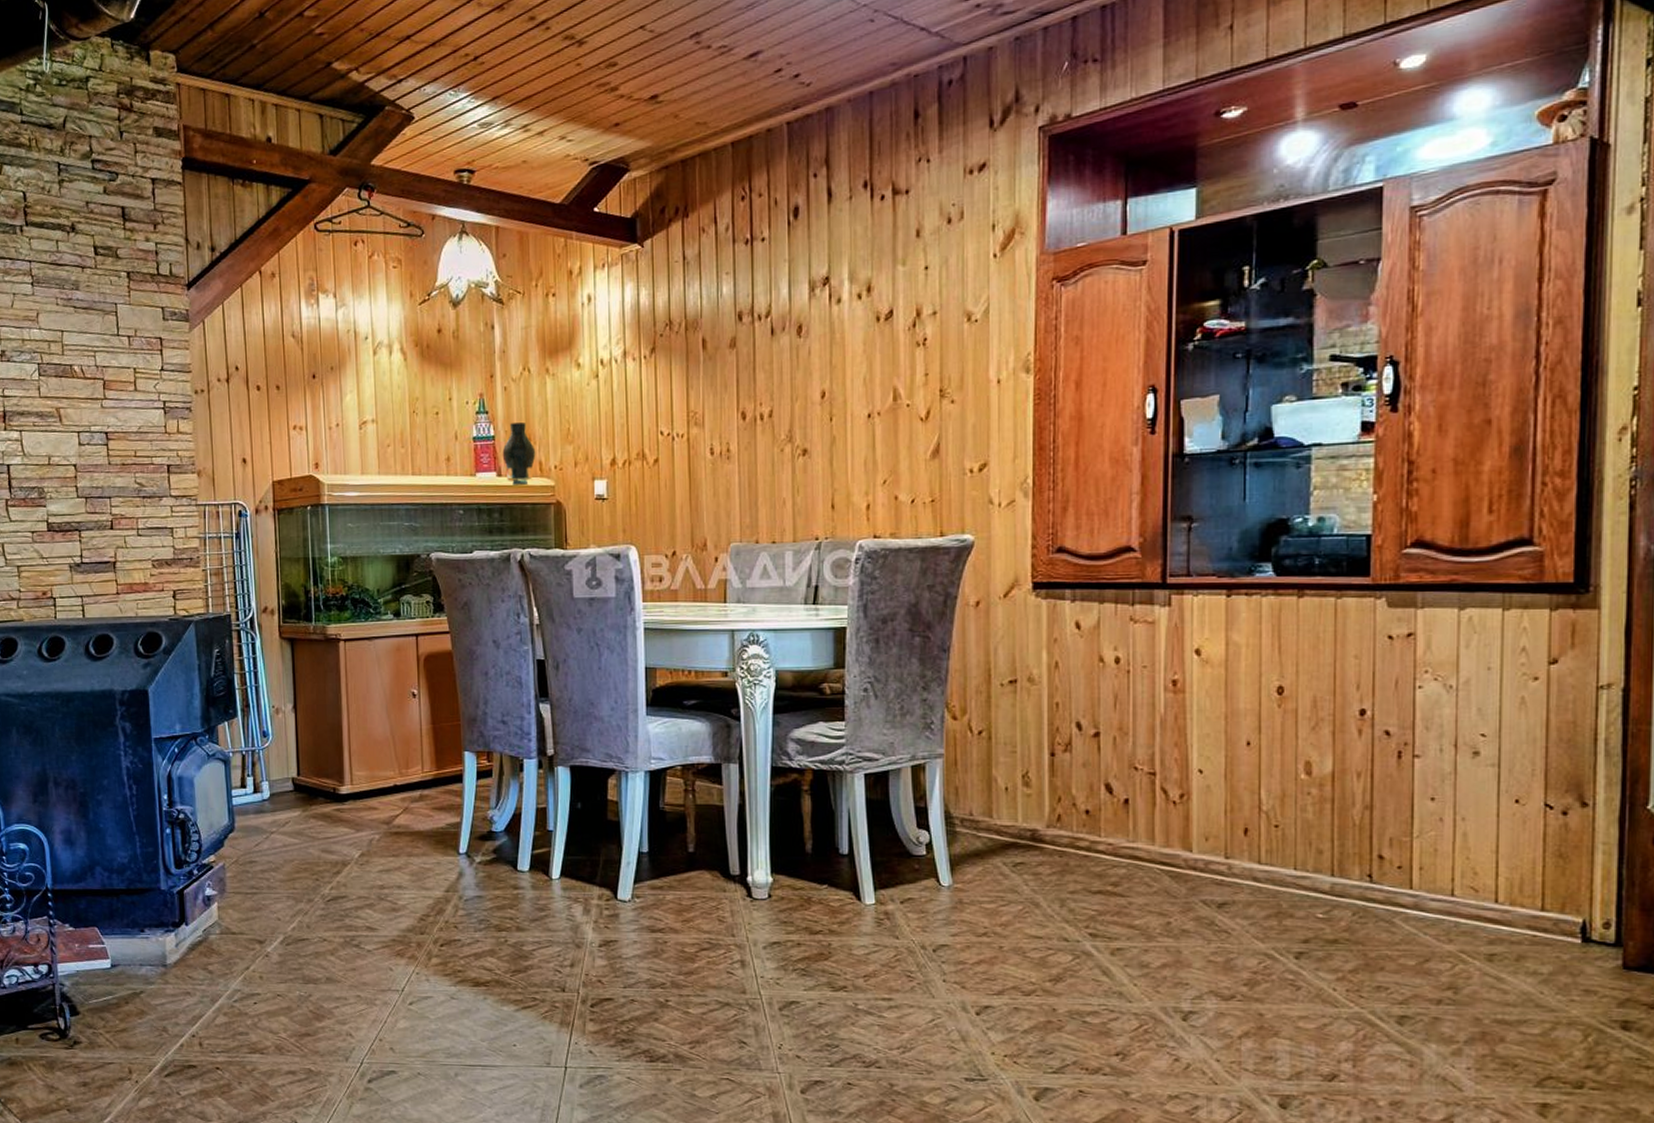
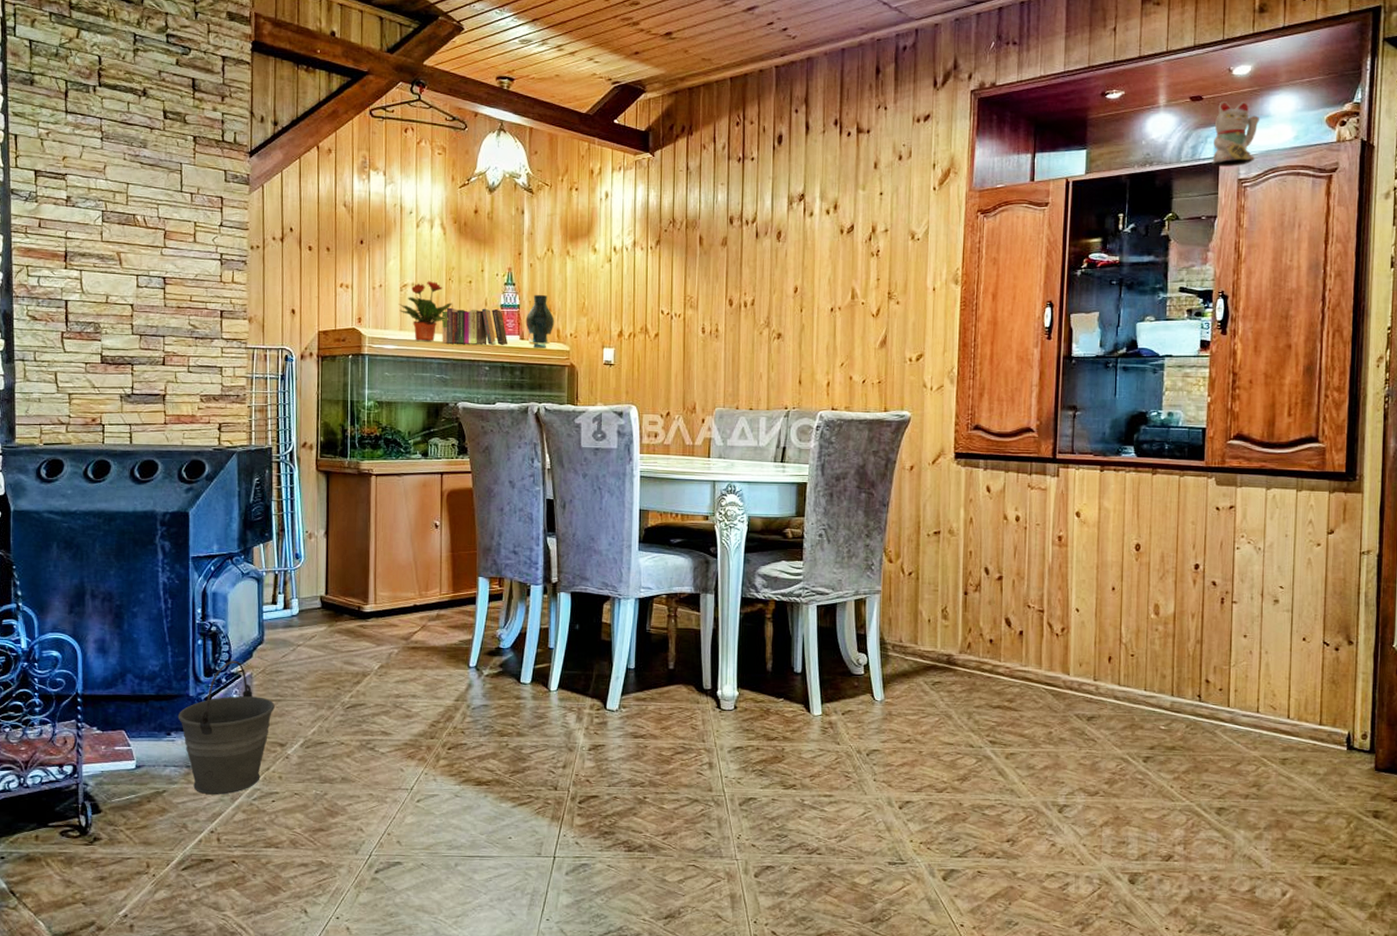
bucket: none [150,851,251,996] -> present [177,661,275,794]
potted plant: none [358,415,418,486] -> present [398,281,452,342]
books: none [408,442,484,488] -> present [442,307,509,346]
decorative figurine: none [1372,102,1441,194] -> present [1212,101,1260,168]

